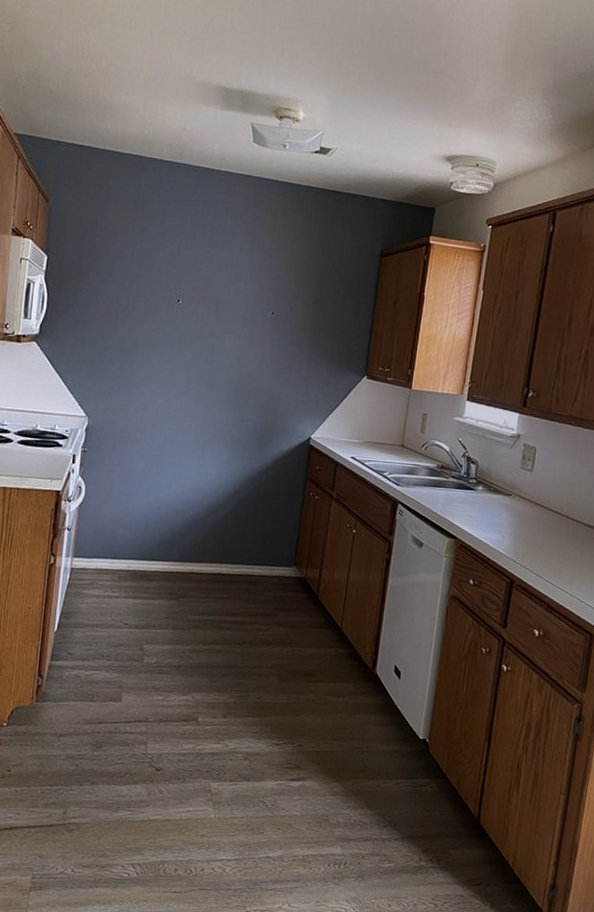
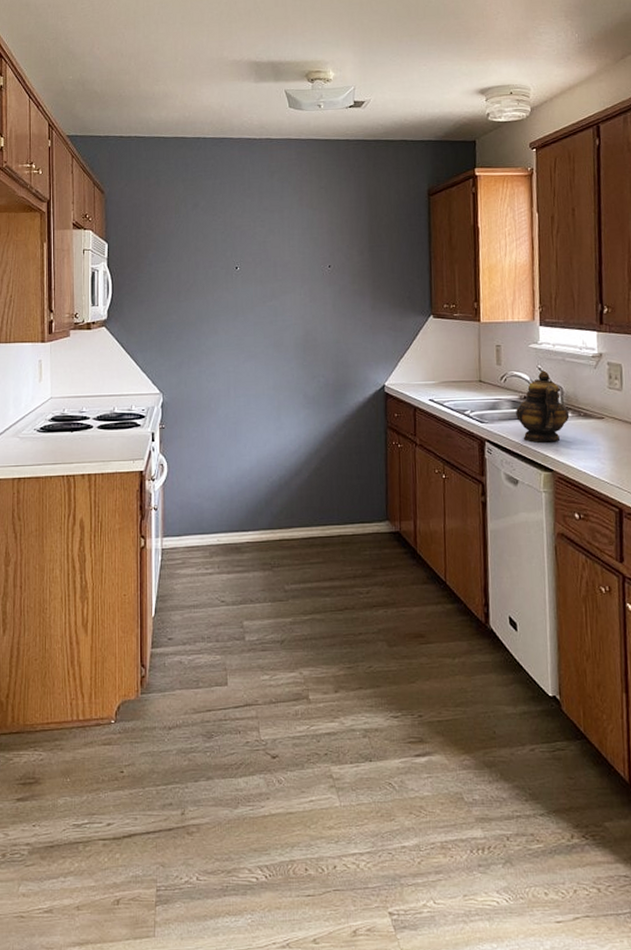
teapot: none [431,443,481,512] -> present [516,370,570,443]

